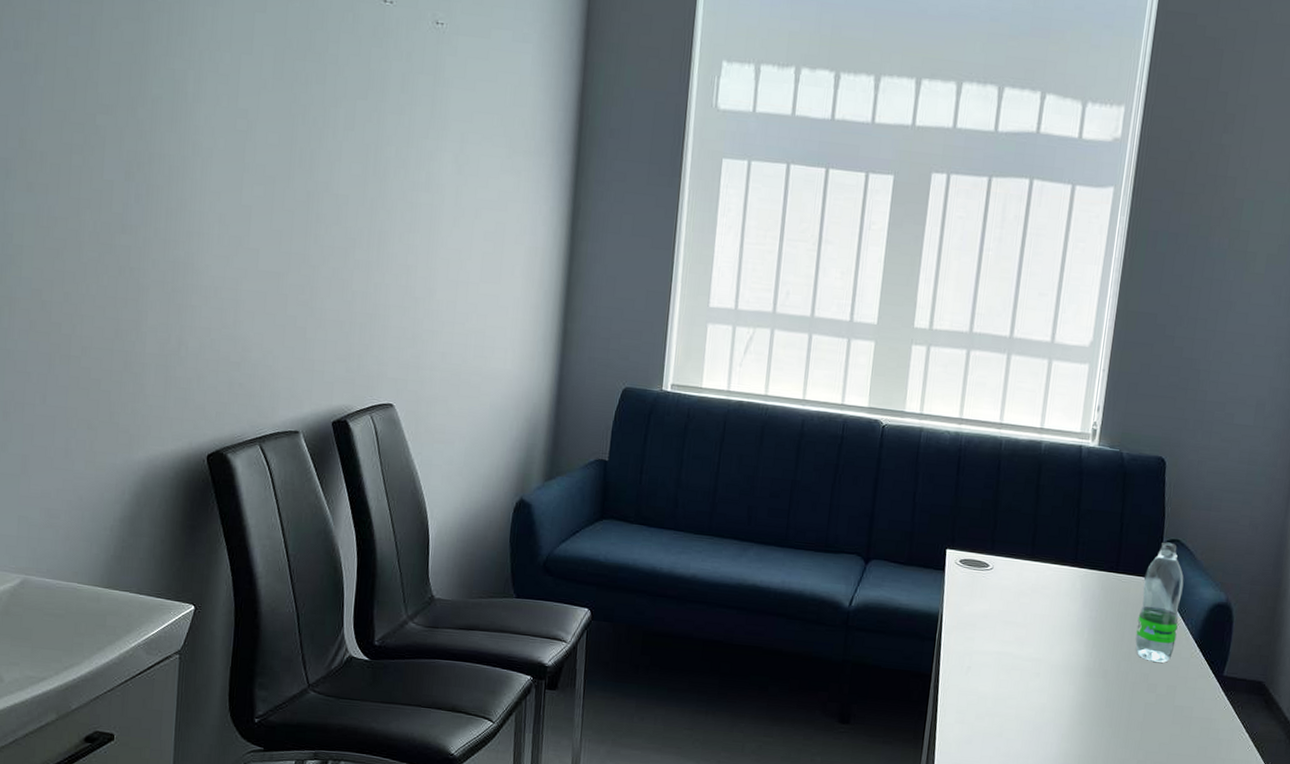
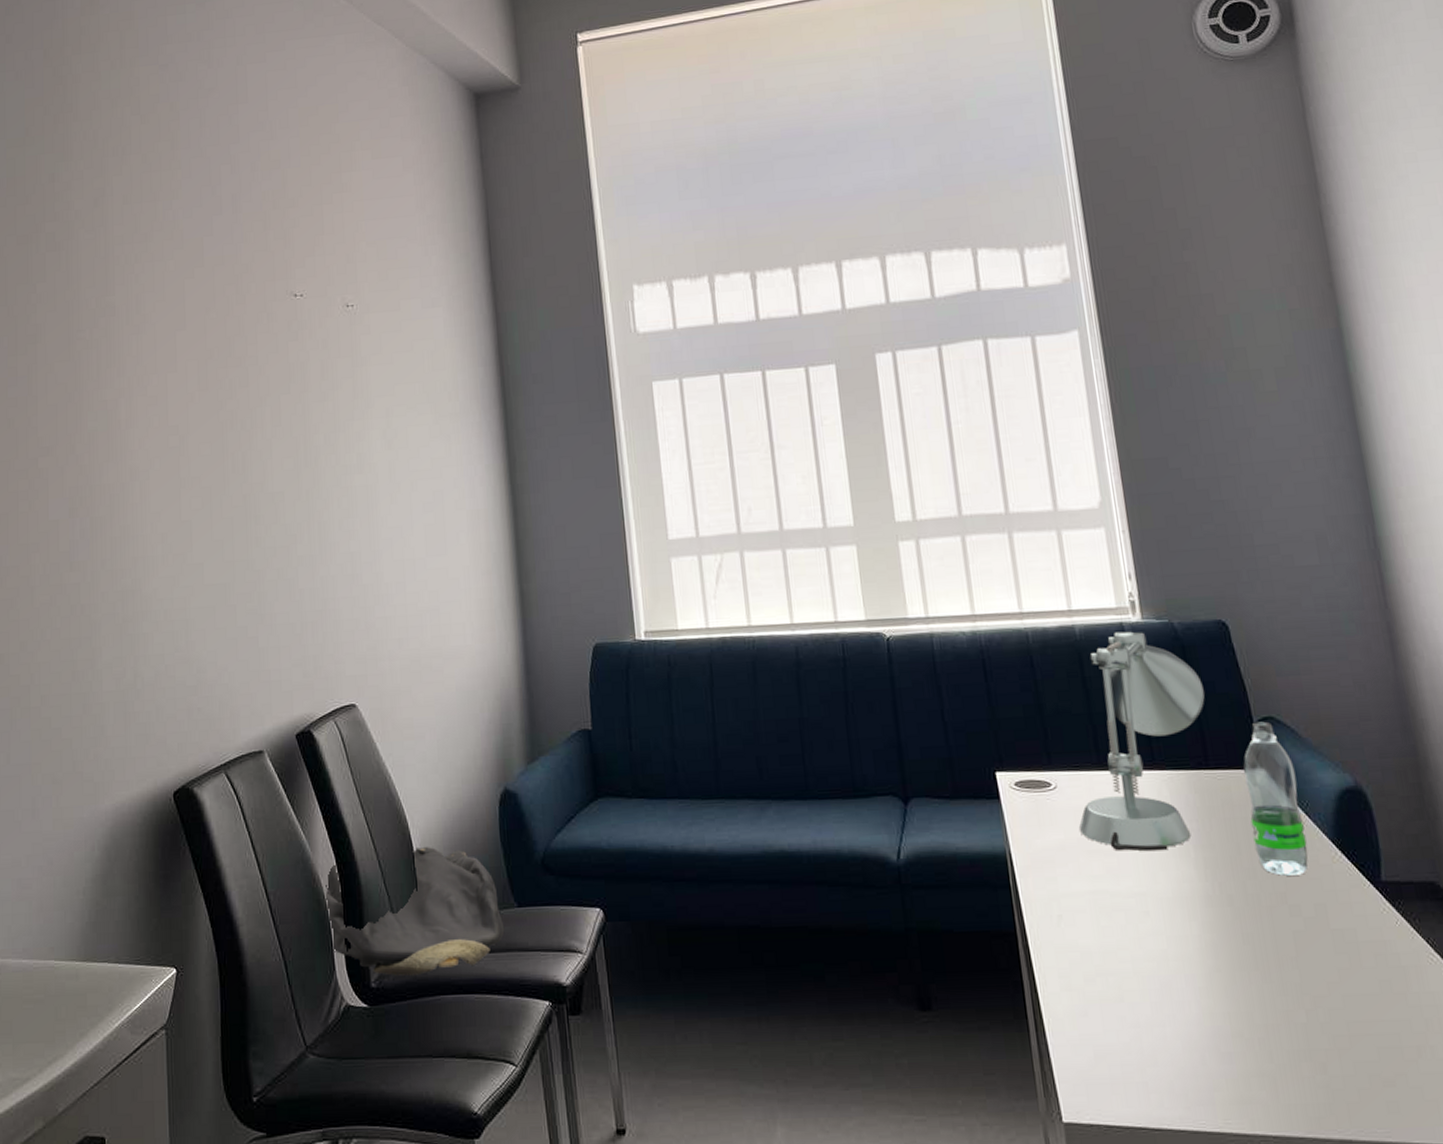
jacket: none [342,536,502,641] -> present [324,847,505,976]
desk lamp: none [1002,452,1132,630] -> present [1078,631,1205,852]

